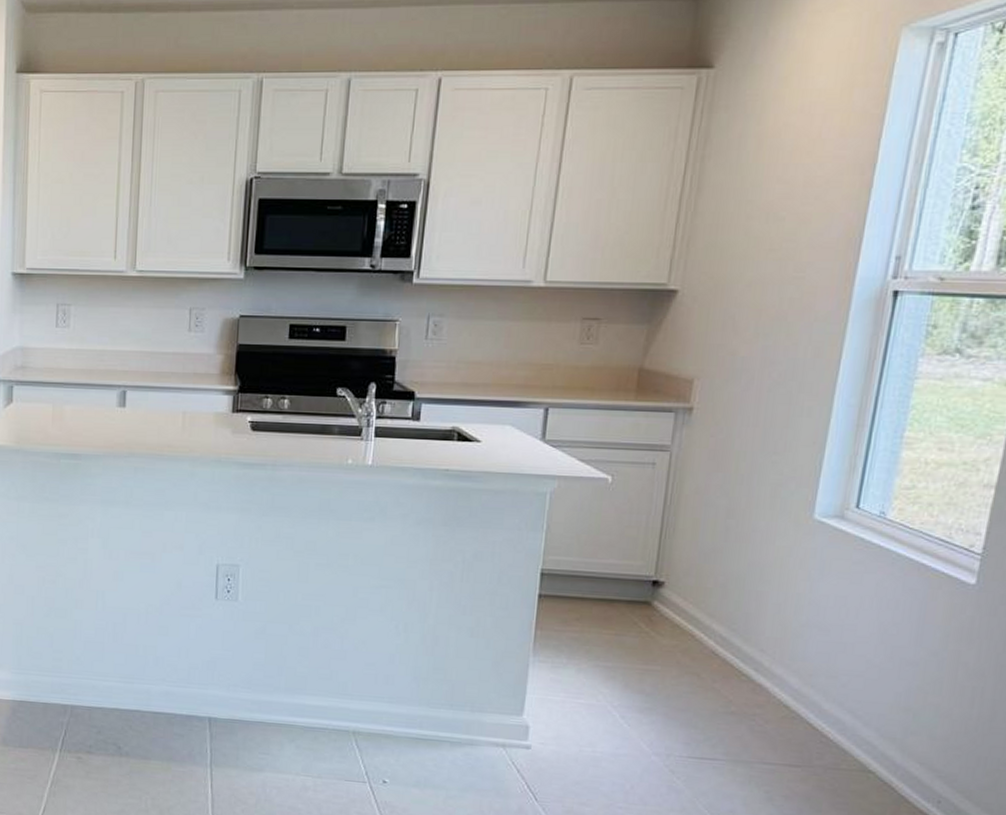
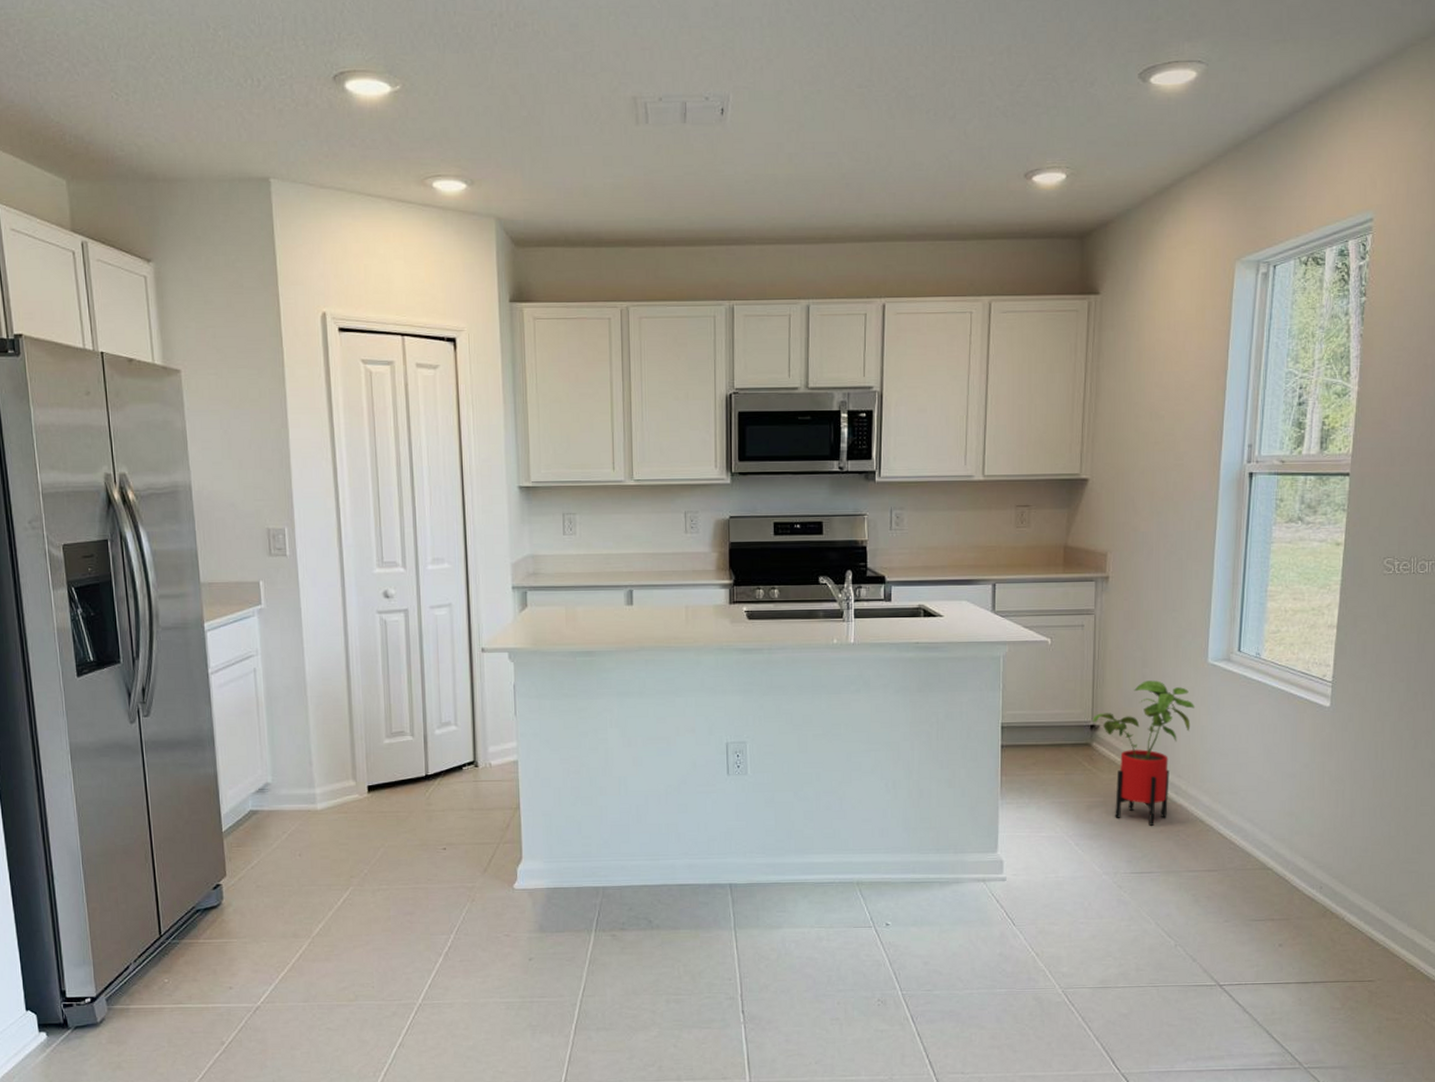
house plant: none [656,534,792,705] -> present [1093,680,1196,826]

